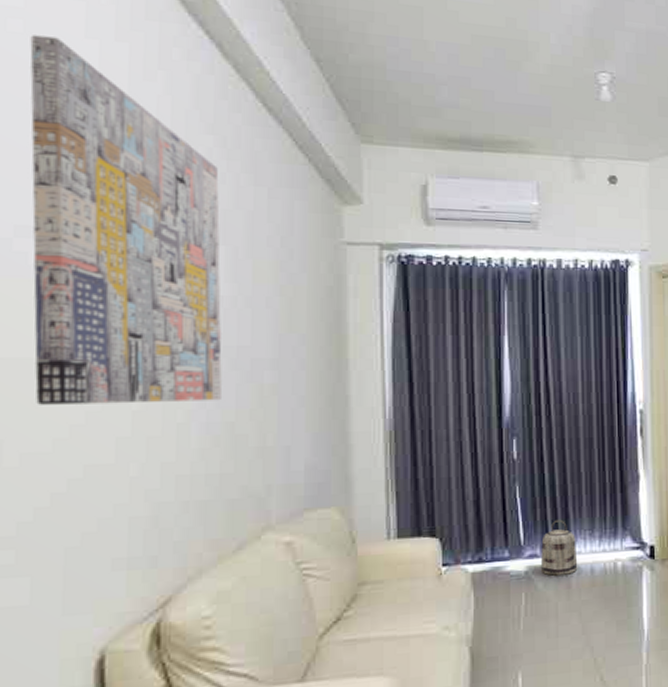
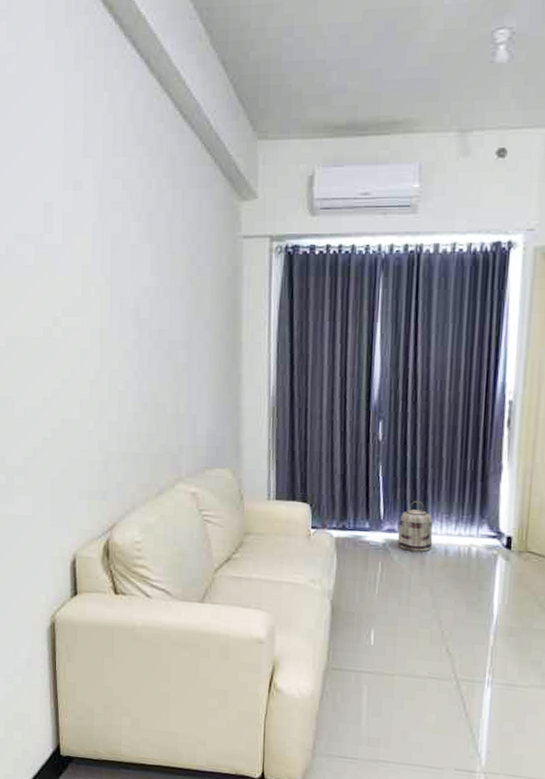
wall art: present [30,35,222,405] -> none [21,75,149,375]

